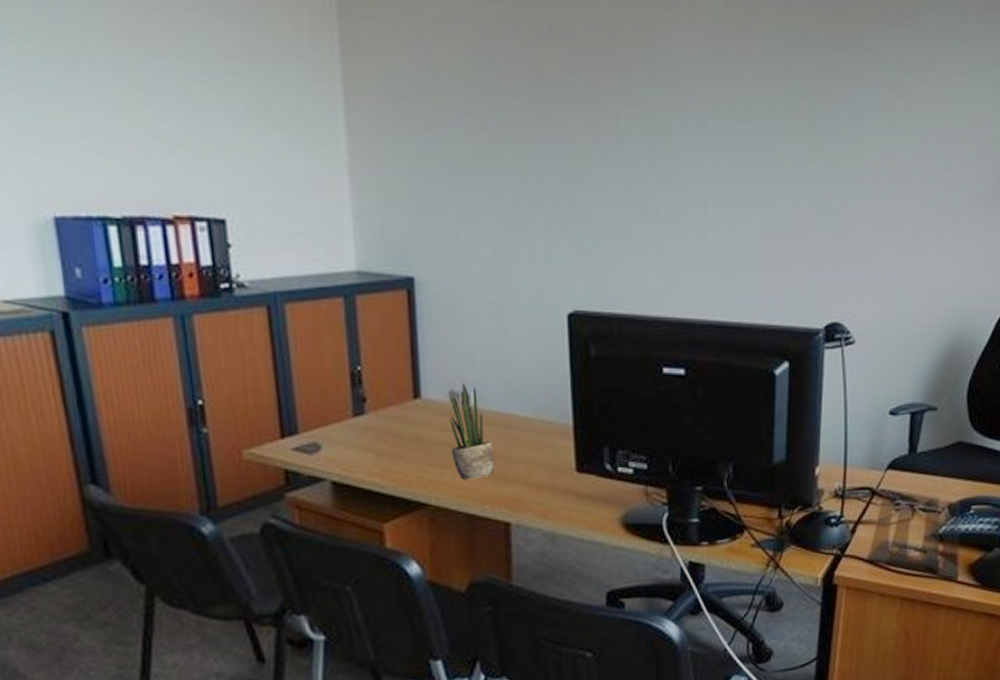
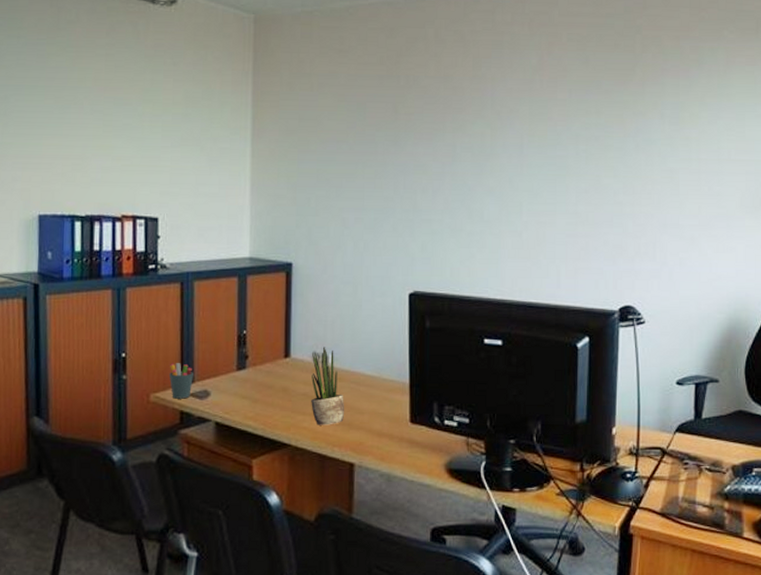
pen holder: none [264,410,297,455] -> present [168,363,193,399]

